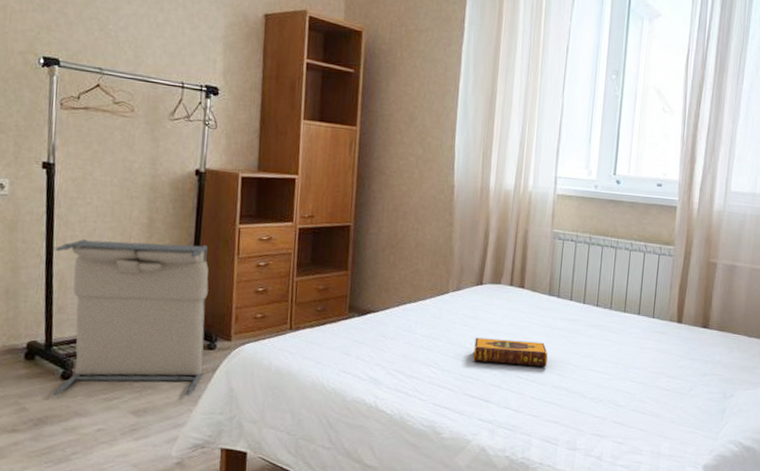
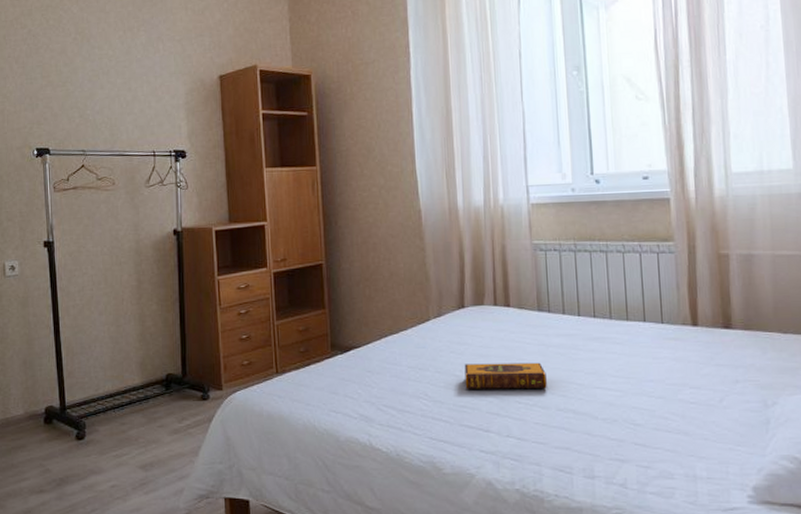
laundry hamper: present [53,239,209,396] -> none [61,299,200,456]

